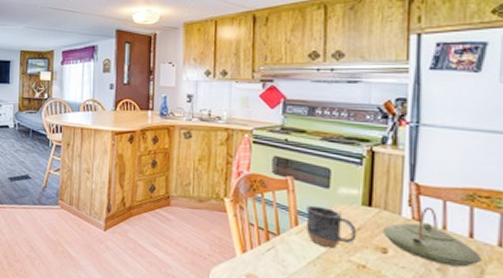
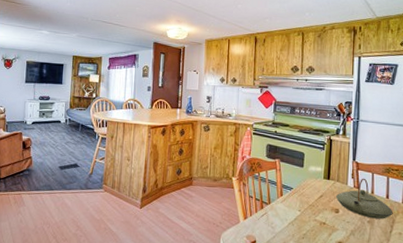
mug: present [305,205,357,248] -> none [287,180,320,211]

